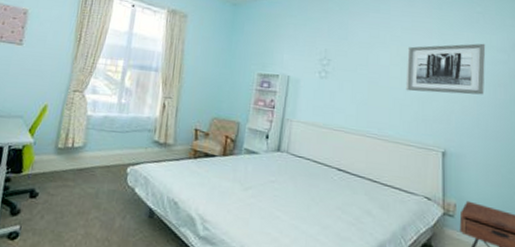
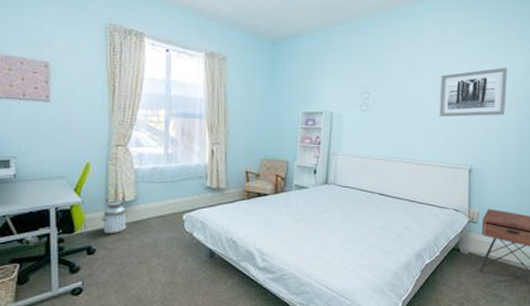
planter: none [48,141,75,179] -> present [101,197,129,233]

